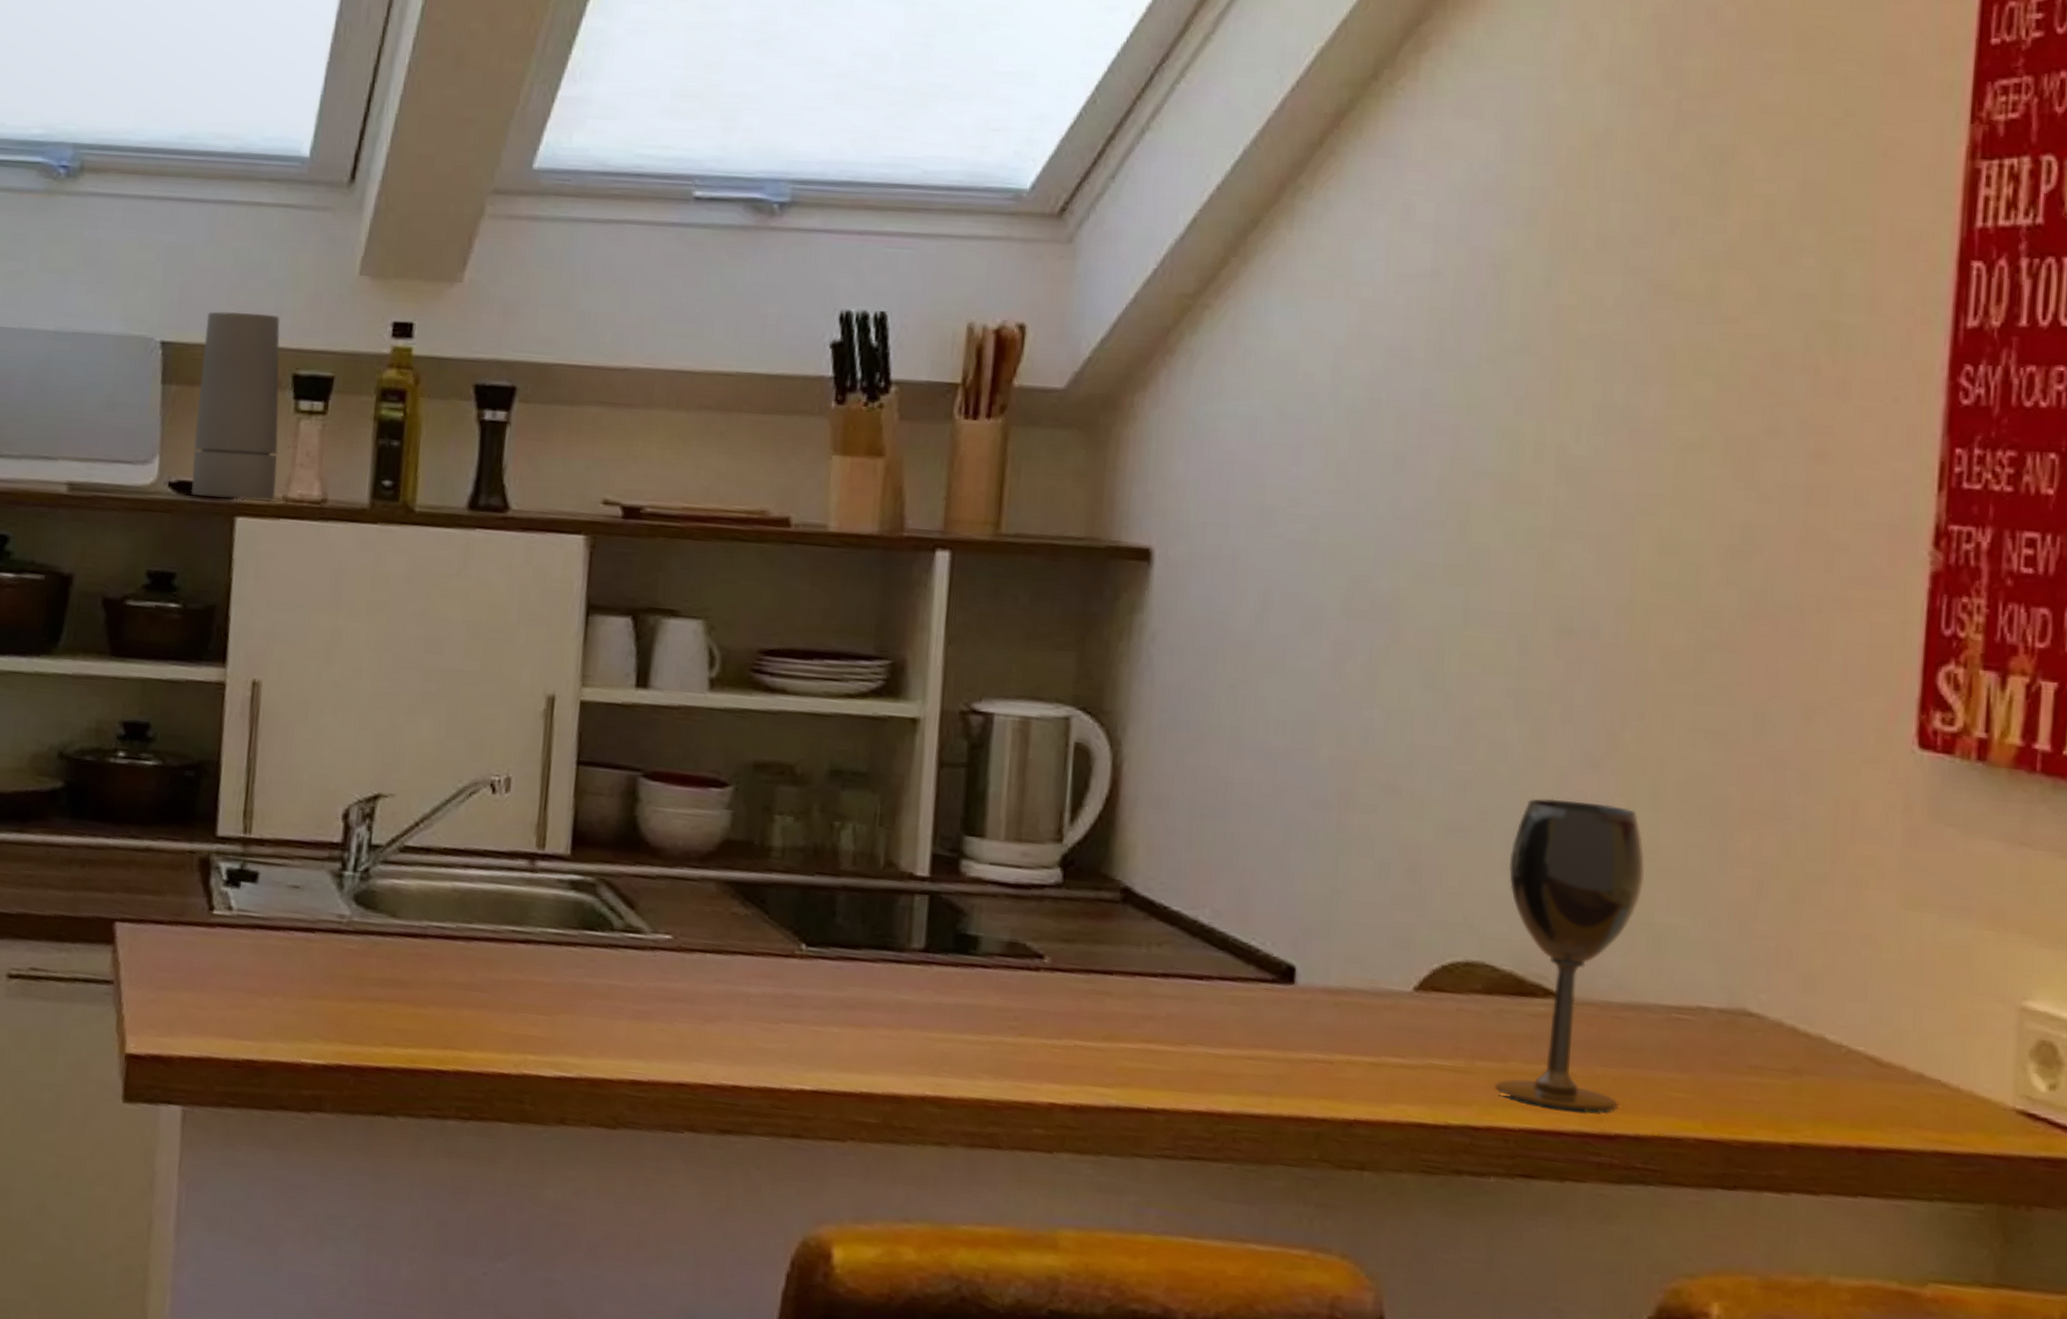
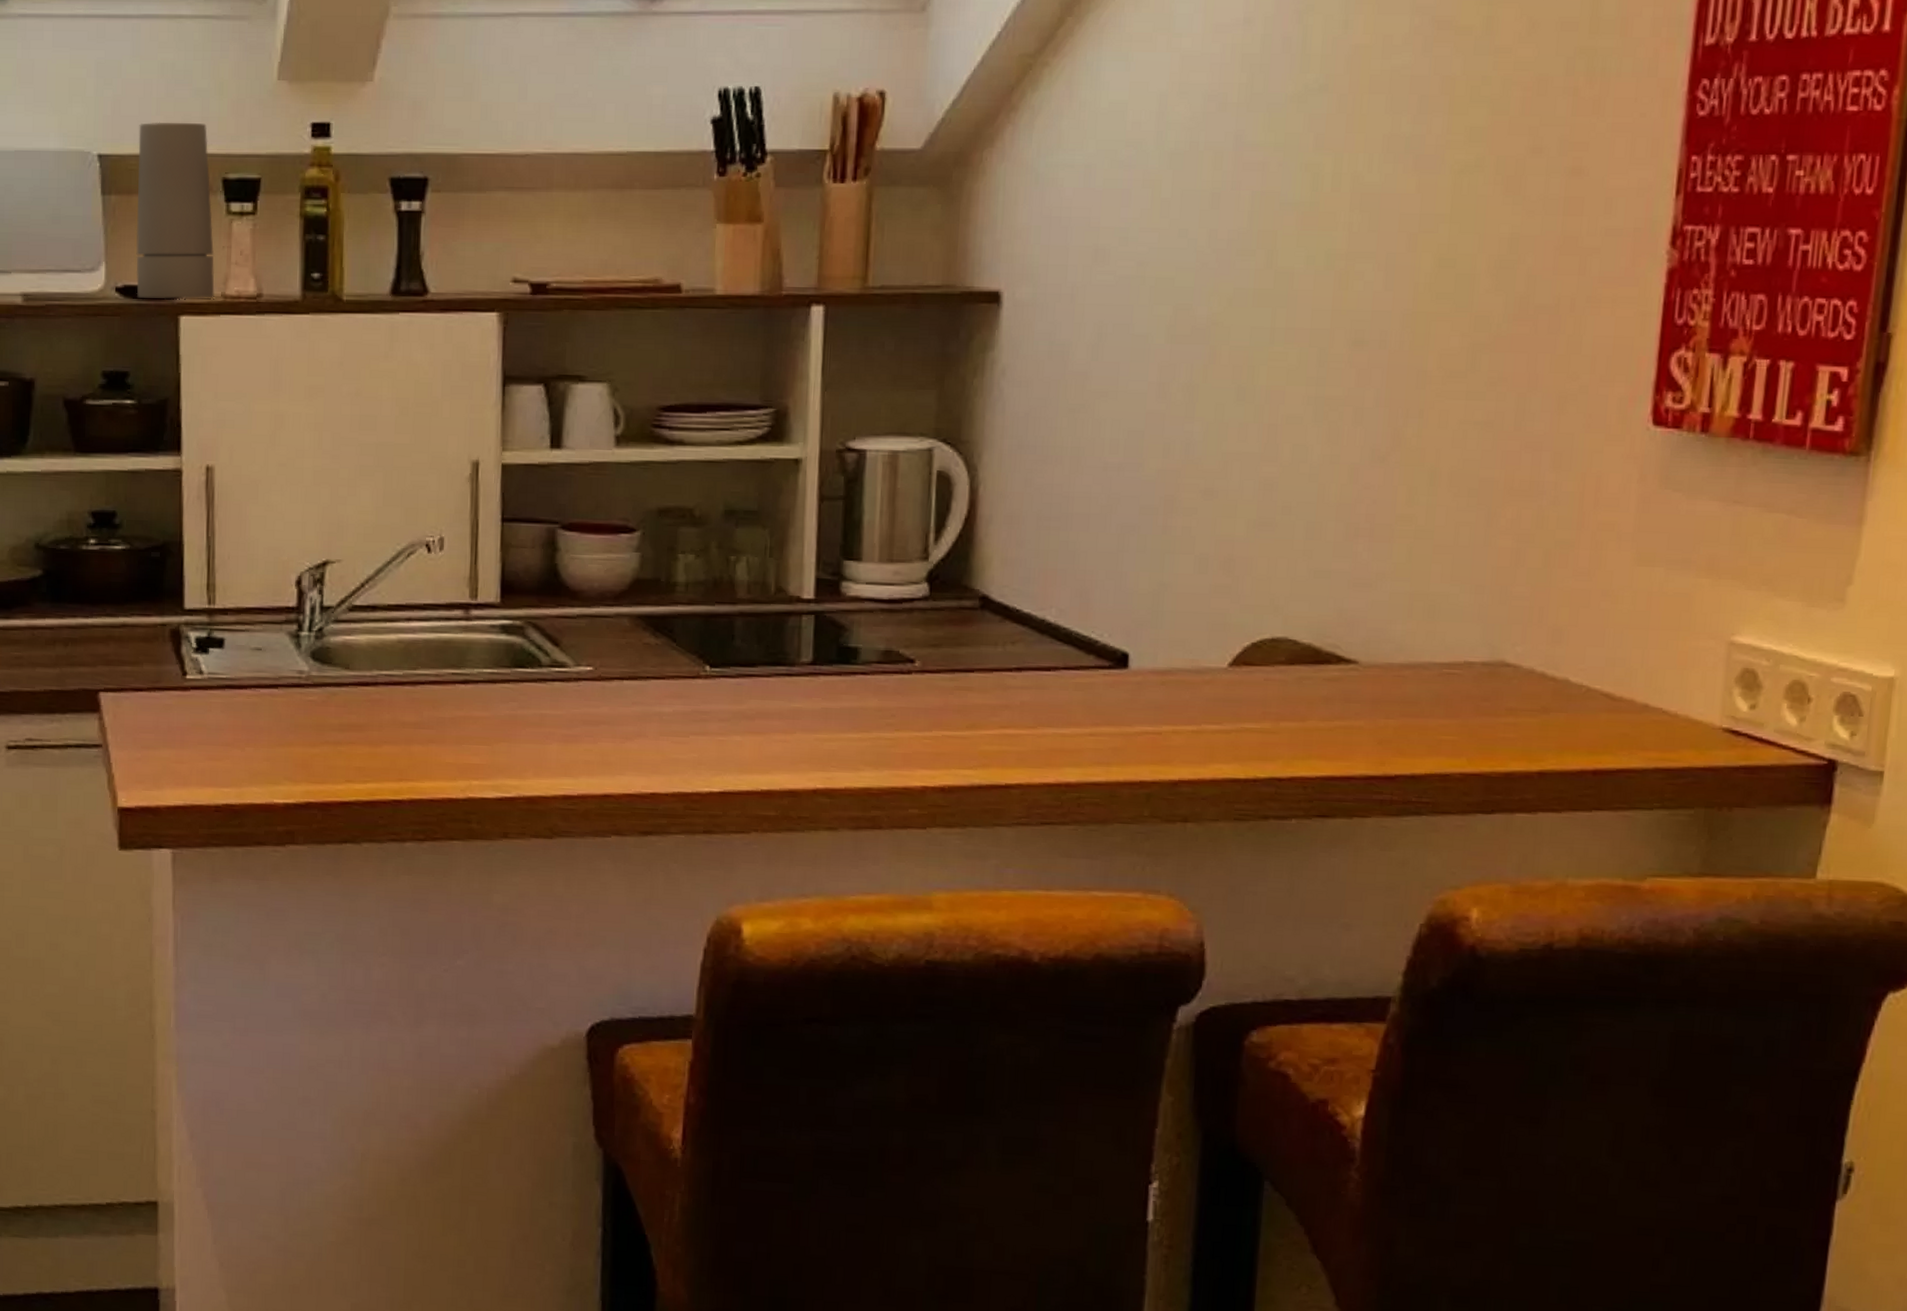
wine glass: present [1494,798,1645,1112] -> none [1296,491,1422,757]

